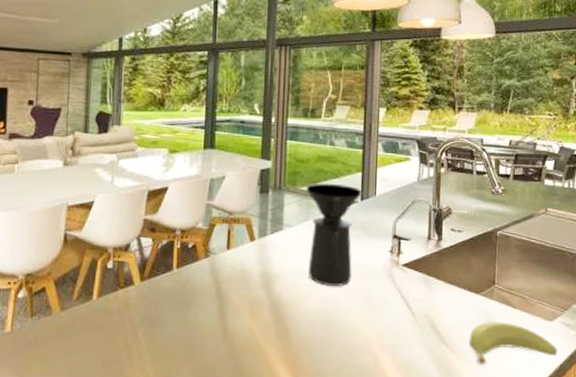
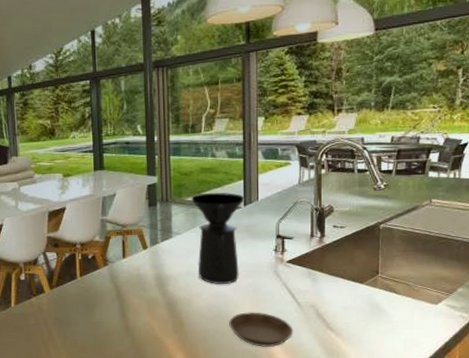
saucer: none [338,320,406,361] -> present [229,312,294,347]
banana: present [469,321,559,365] -> none [354,306,444,346]

